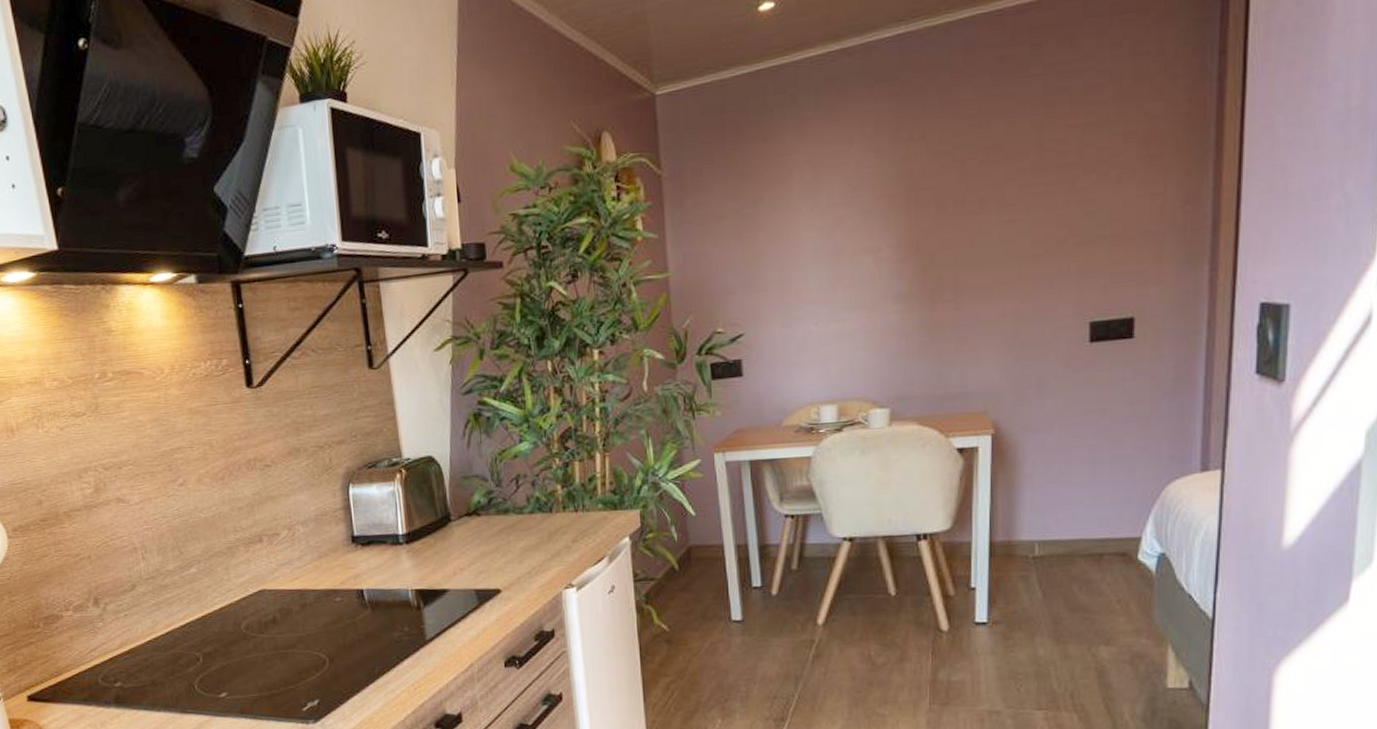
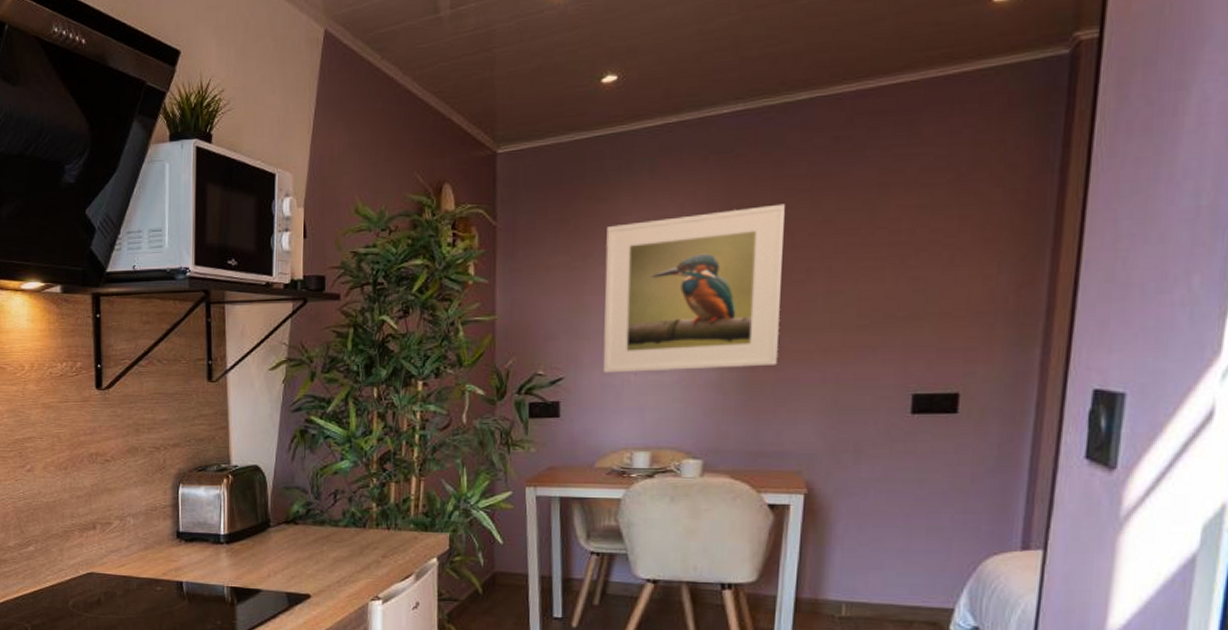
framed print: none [776,131,956,326] -> present [602,204,785,373]

